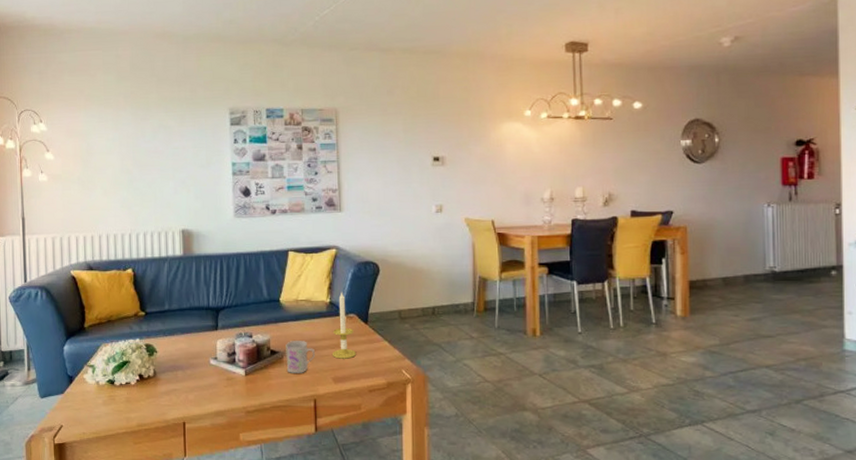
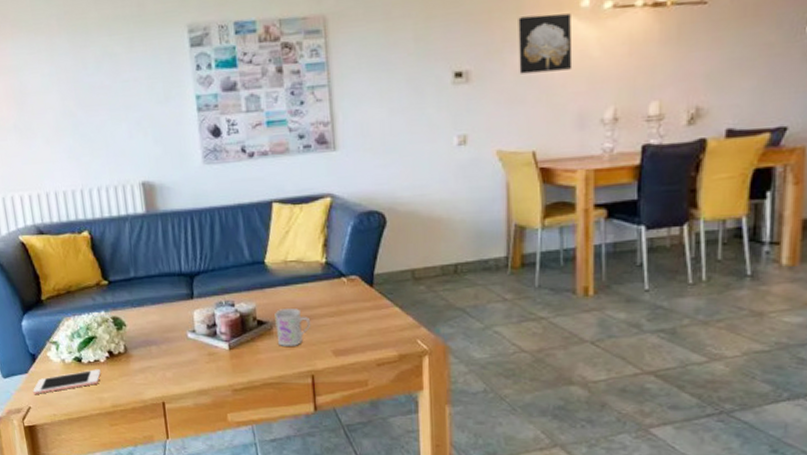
cell phone: none [66,391,130,414] -> present [33,369,101,394]
candle: present [333,292,357,359] -> none [331,250,361,329]
wall art: none [480,119,520,161] -> present [518,13,573,74]

